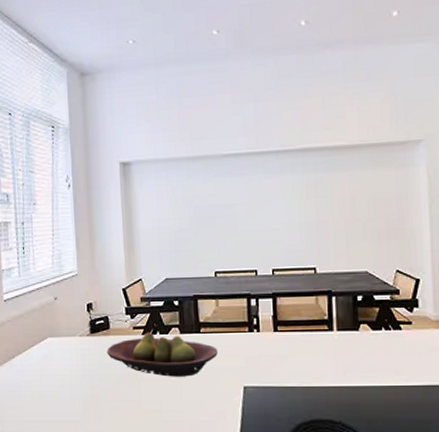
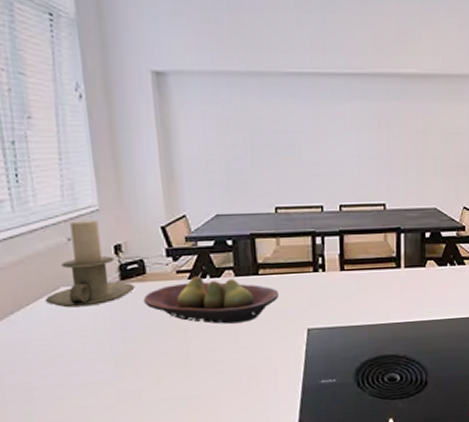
candle holder: none [36,283,101,355] -> present [44,220,135,308]

